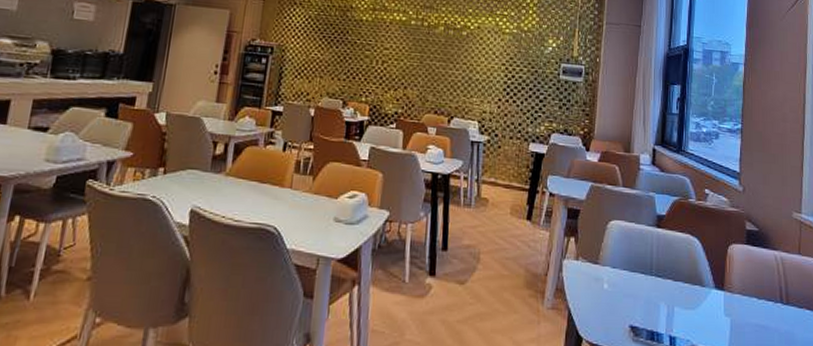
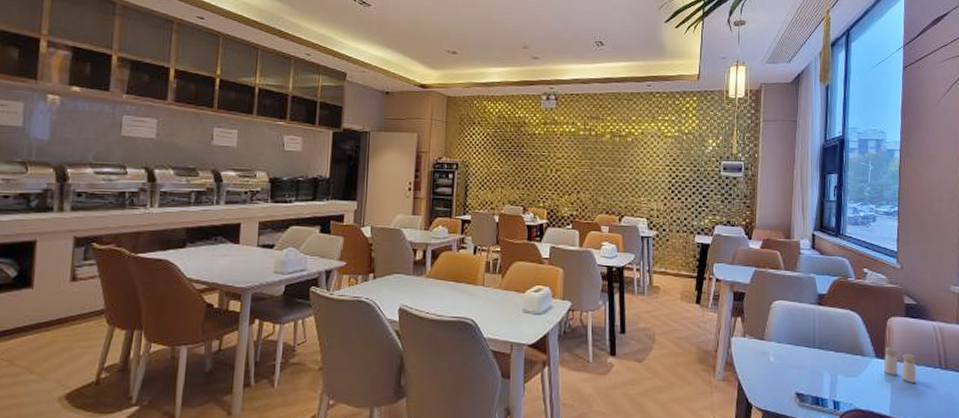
salt and pepper shaker: none [724,277,757,318] -> present [884,347,917,383]

